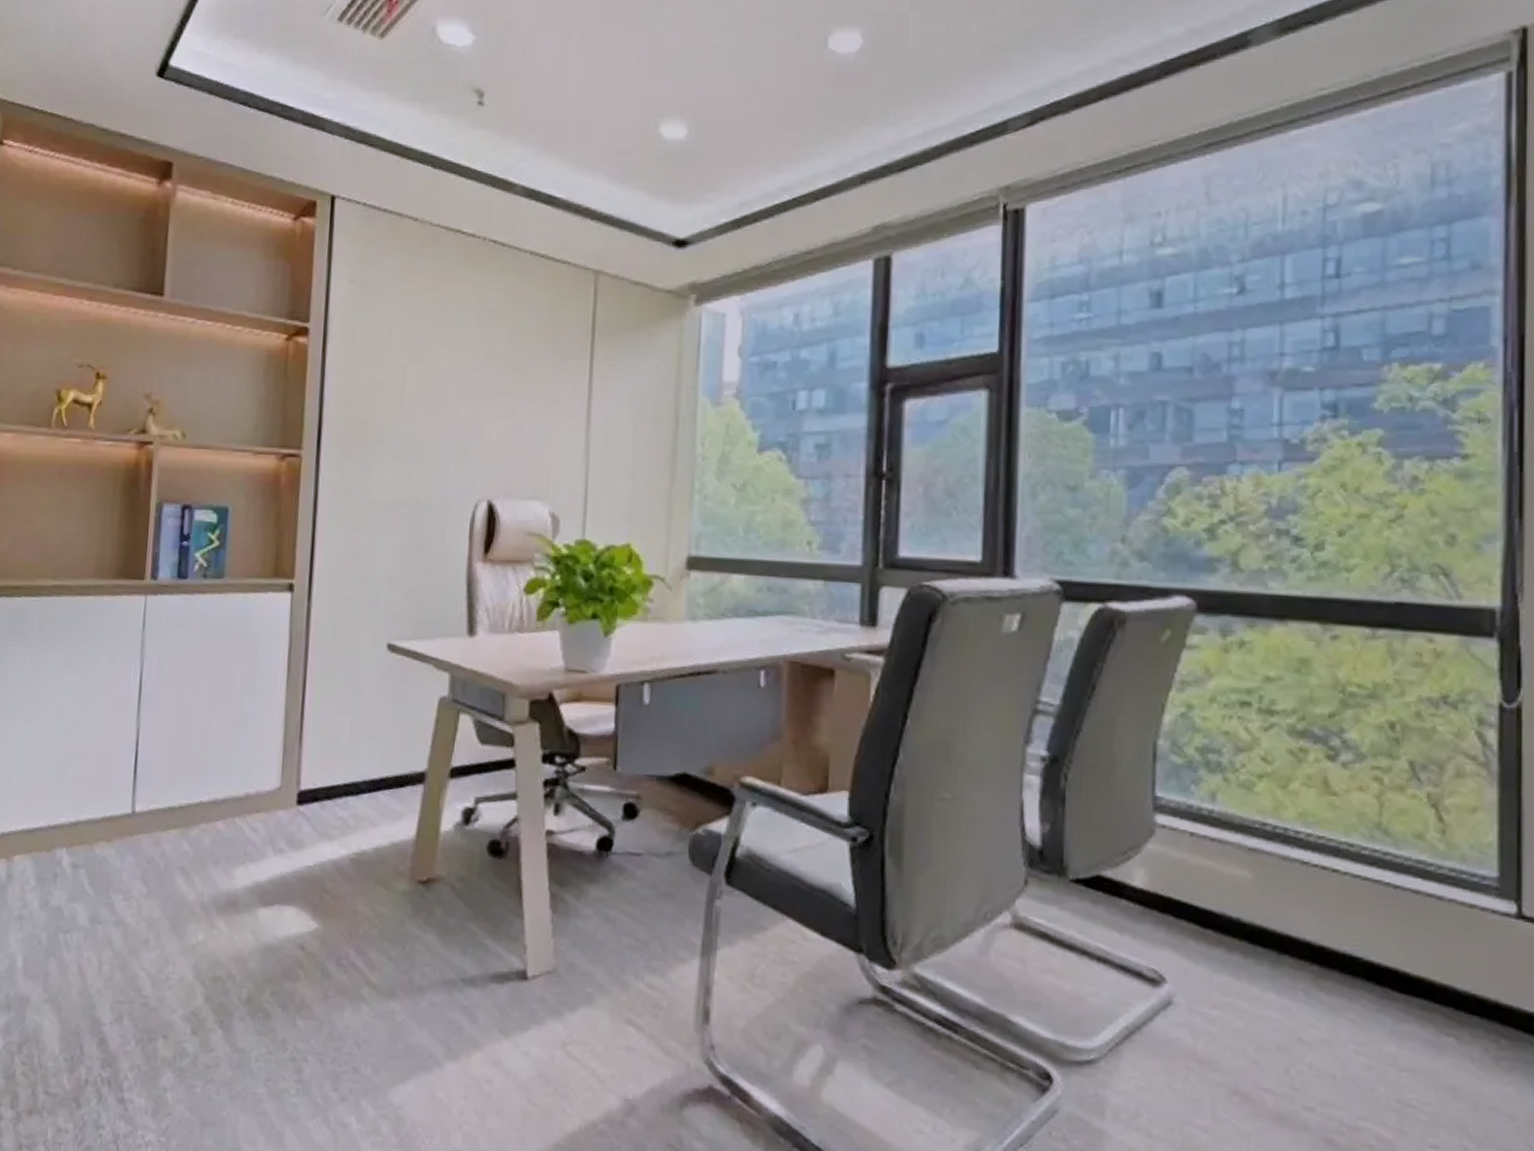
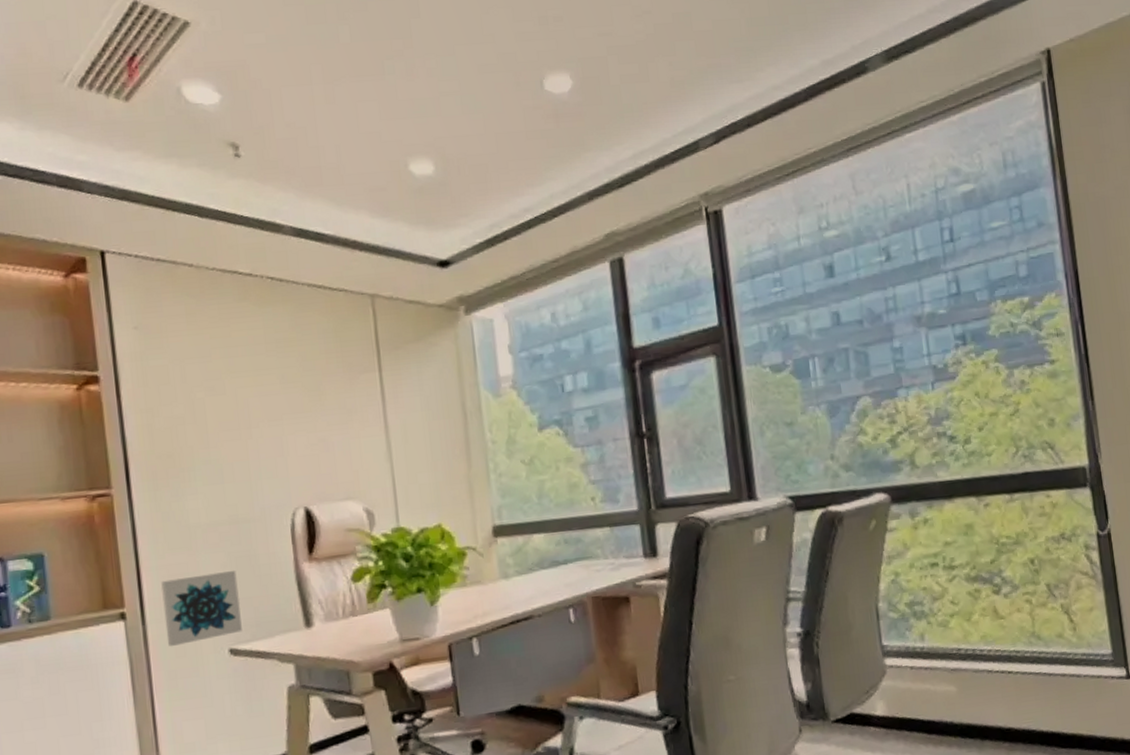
wall art: none [328,556,408,630] -> present [161,571,242,647]

